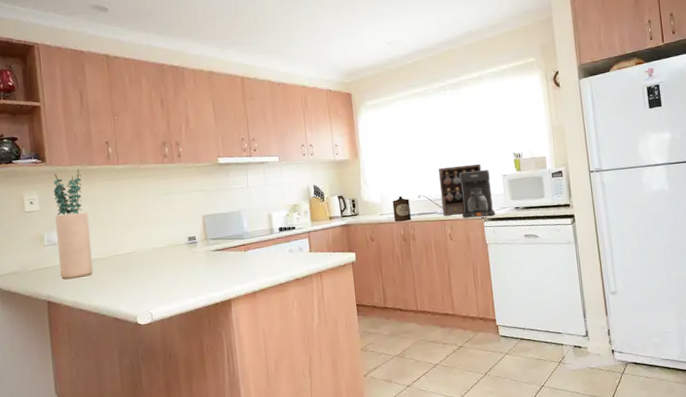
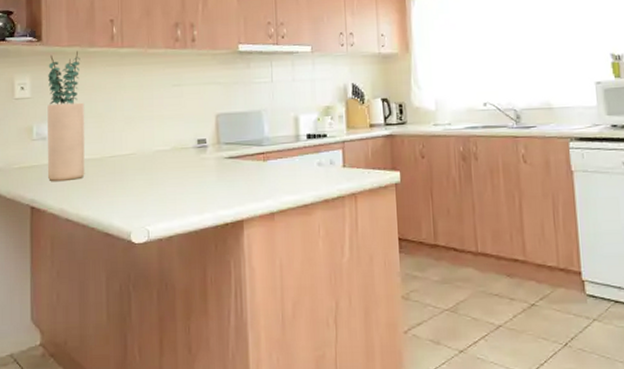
canister: present [392,196,411,222] -> none [450,102,474,136]
spice rack: present [438,163,481,217] -> none [510,65,568,132]
coffee maker: present [459,169,496,219] -> none [538,73,585,137]

